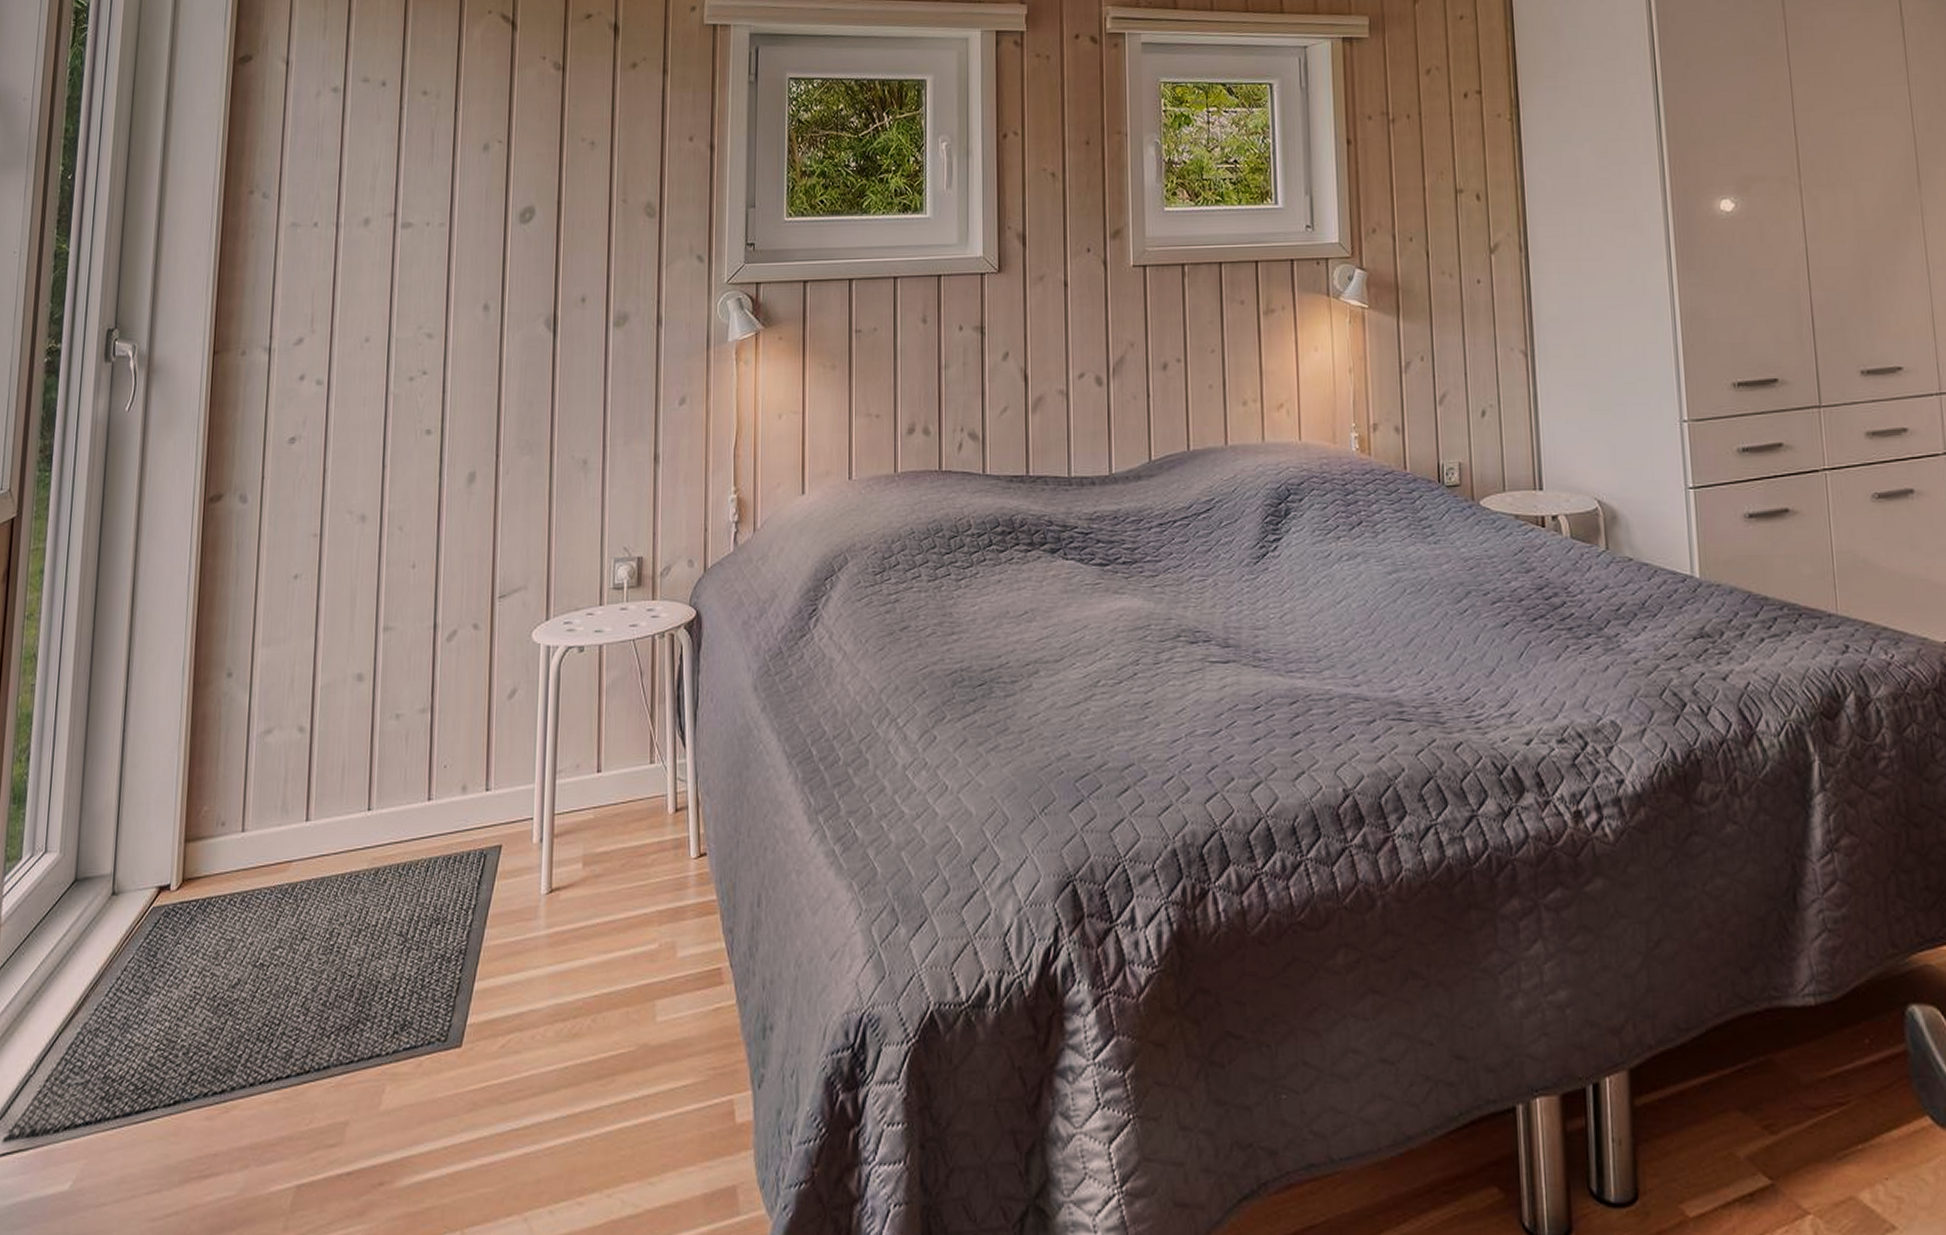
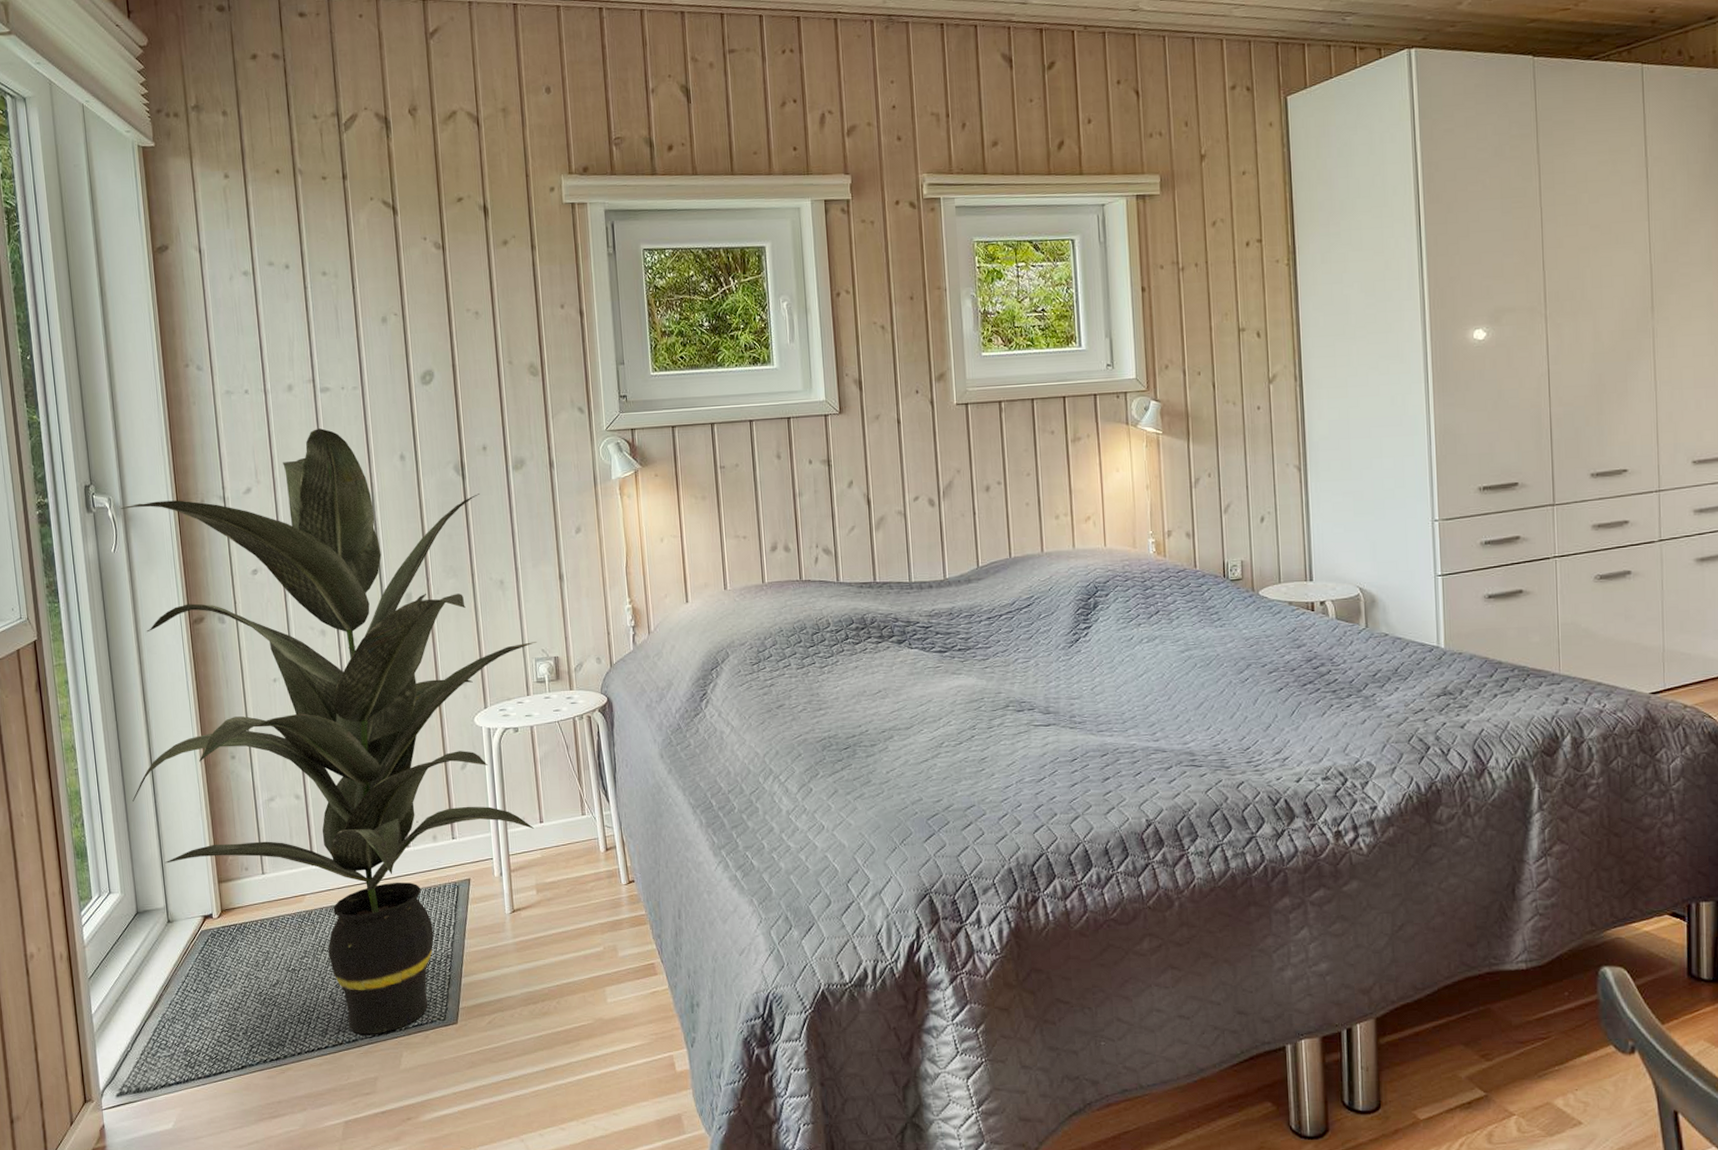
indoor plant: none [96,270,619,1060] -> present [121,428,537,1035]

